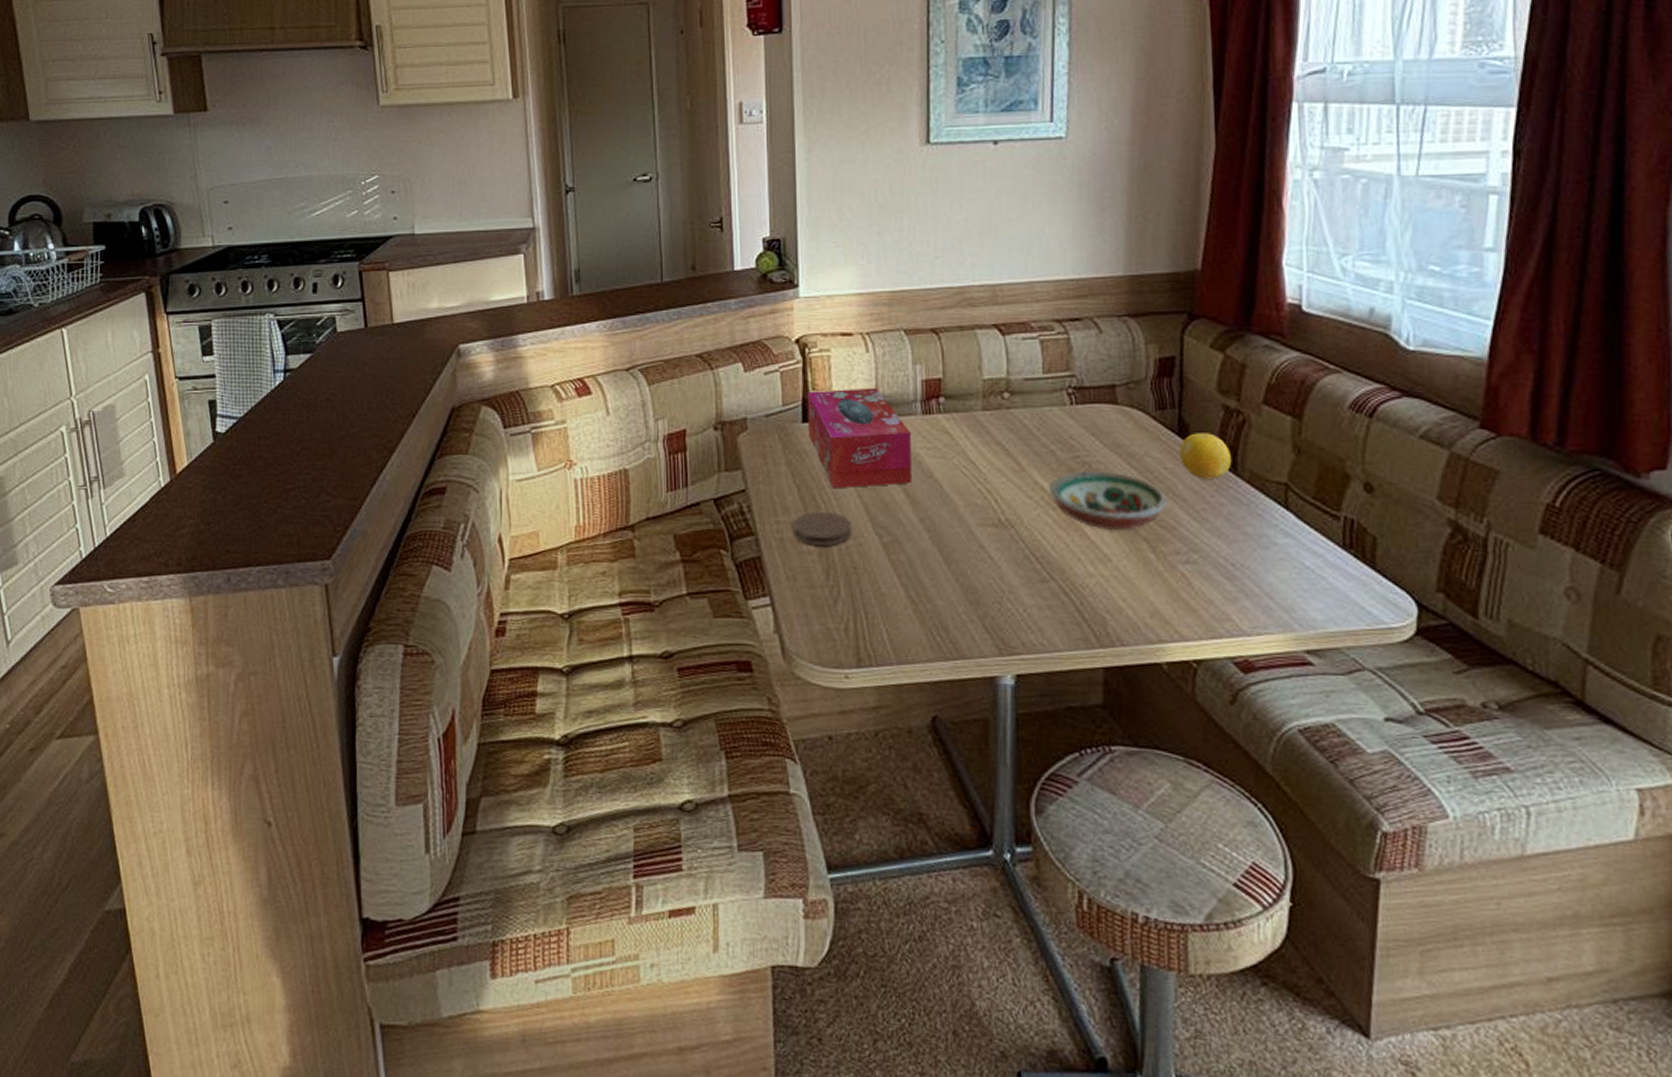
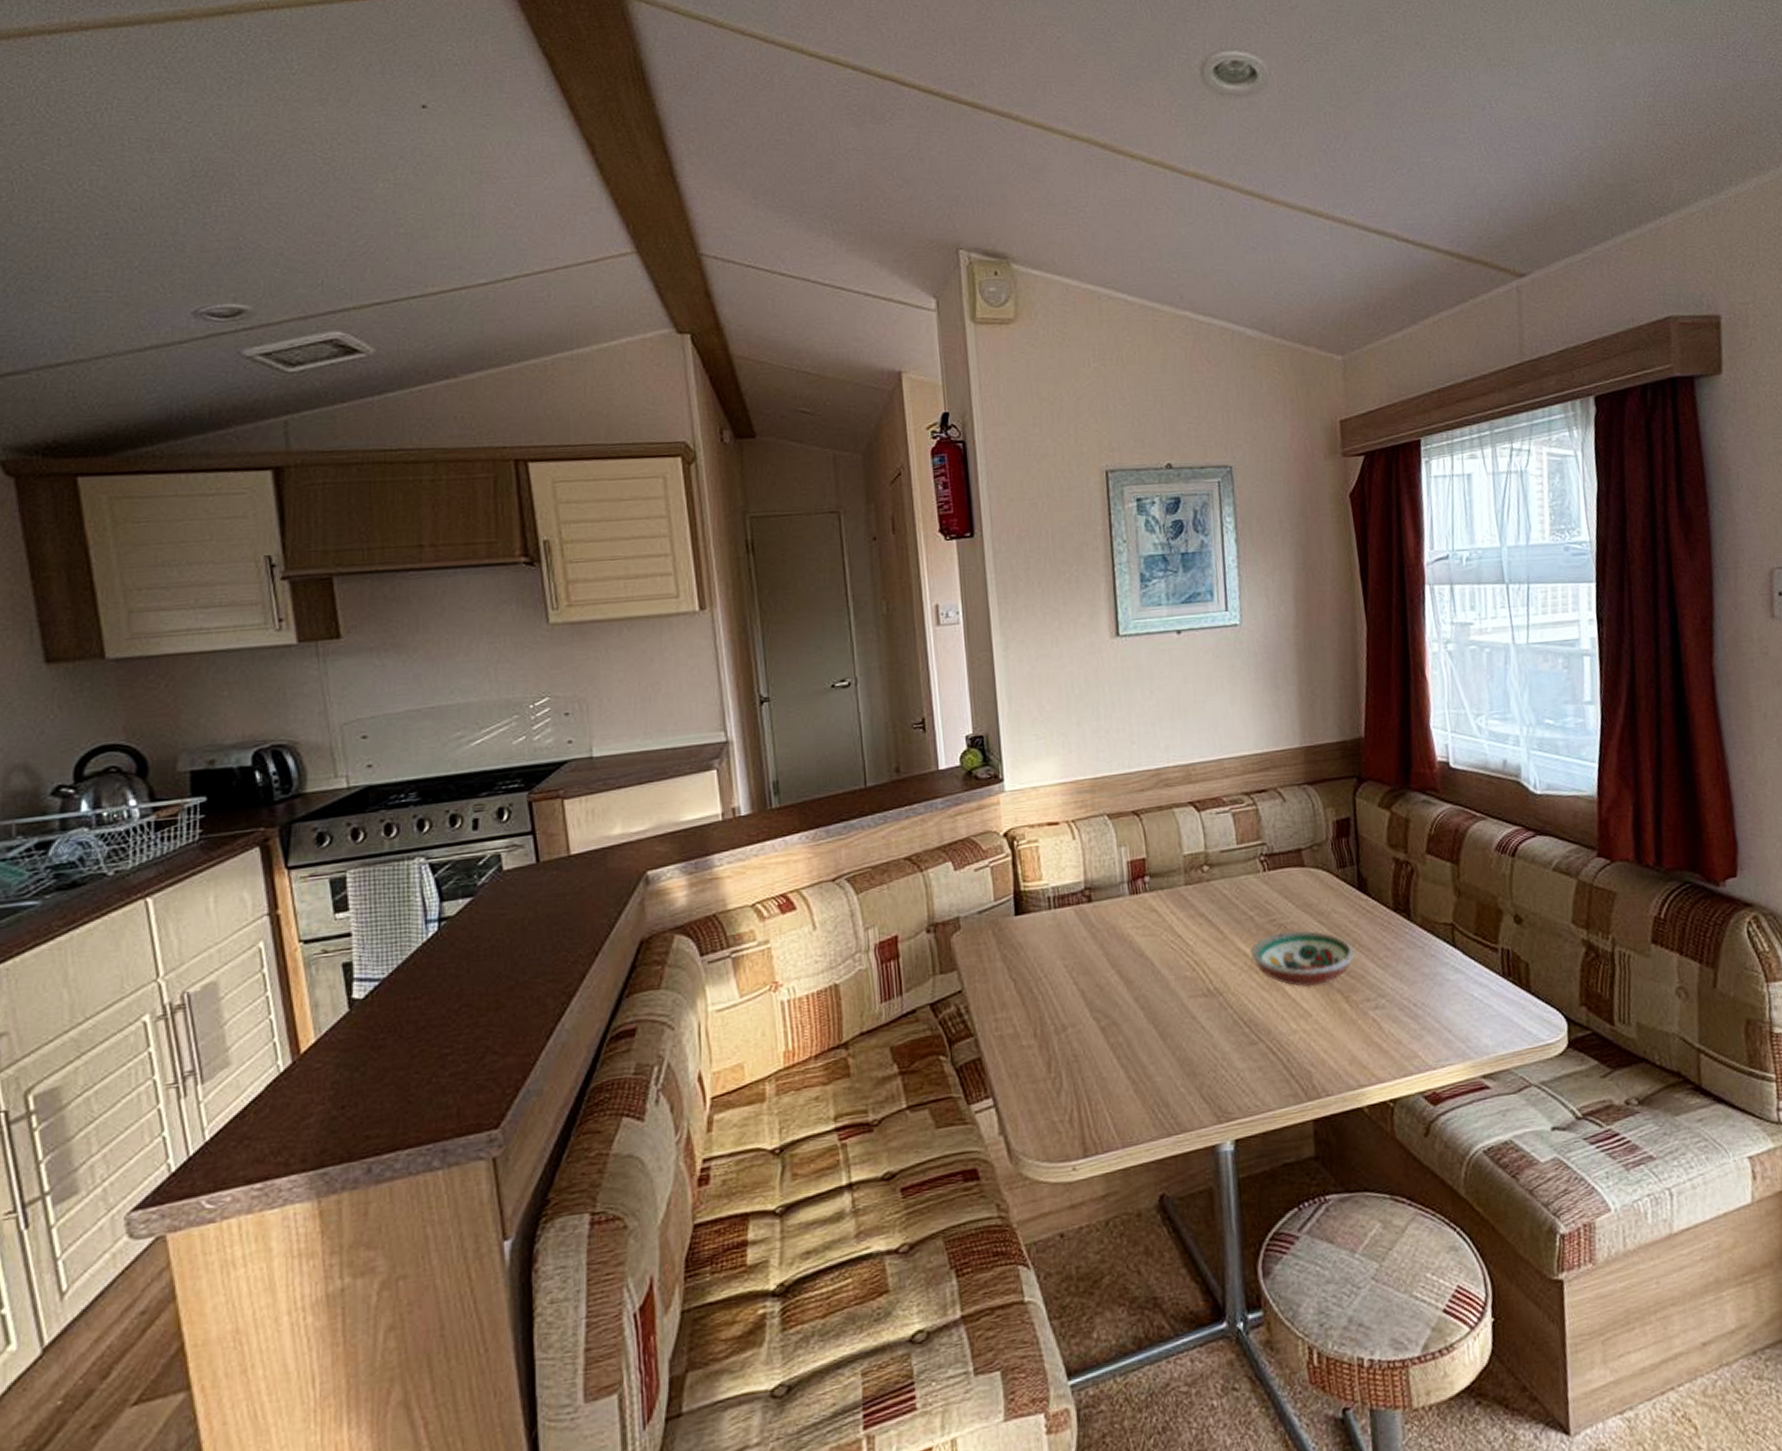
coaster: present [793,511,853,546] -> none [1012,1002,1071,1039]
tissue box: present [808,387,912,489] -> none [1019,873,1124,979]
fruit: present [1179,433,1232,479] -> none [1360,885,1406,928]

